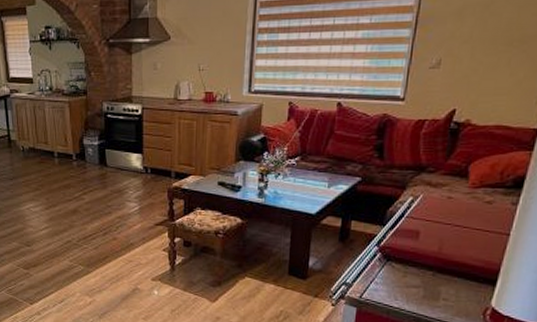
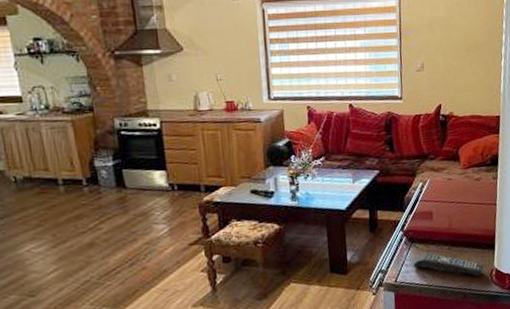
remote control: none [384,274,477,311] -> present [413,253,484,276]

